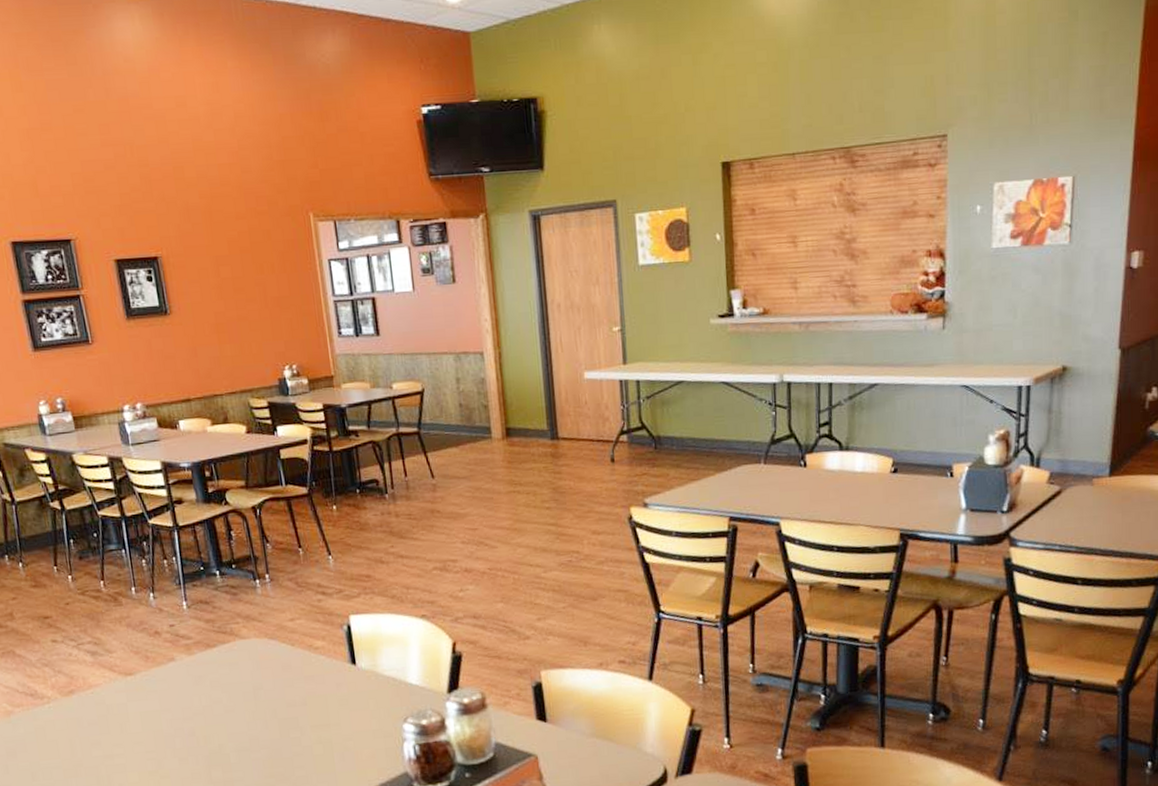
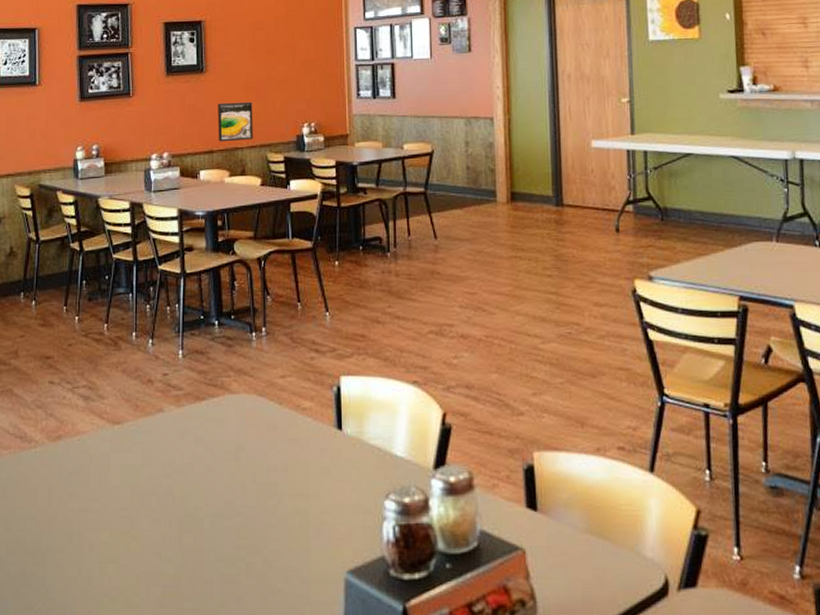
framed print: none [188,344,232,389] -> present [218,101,253,142]

